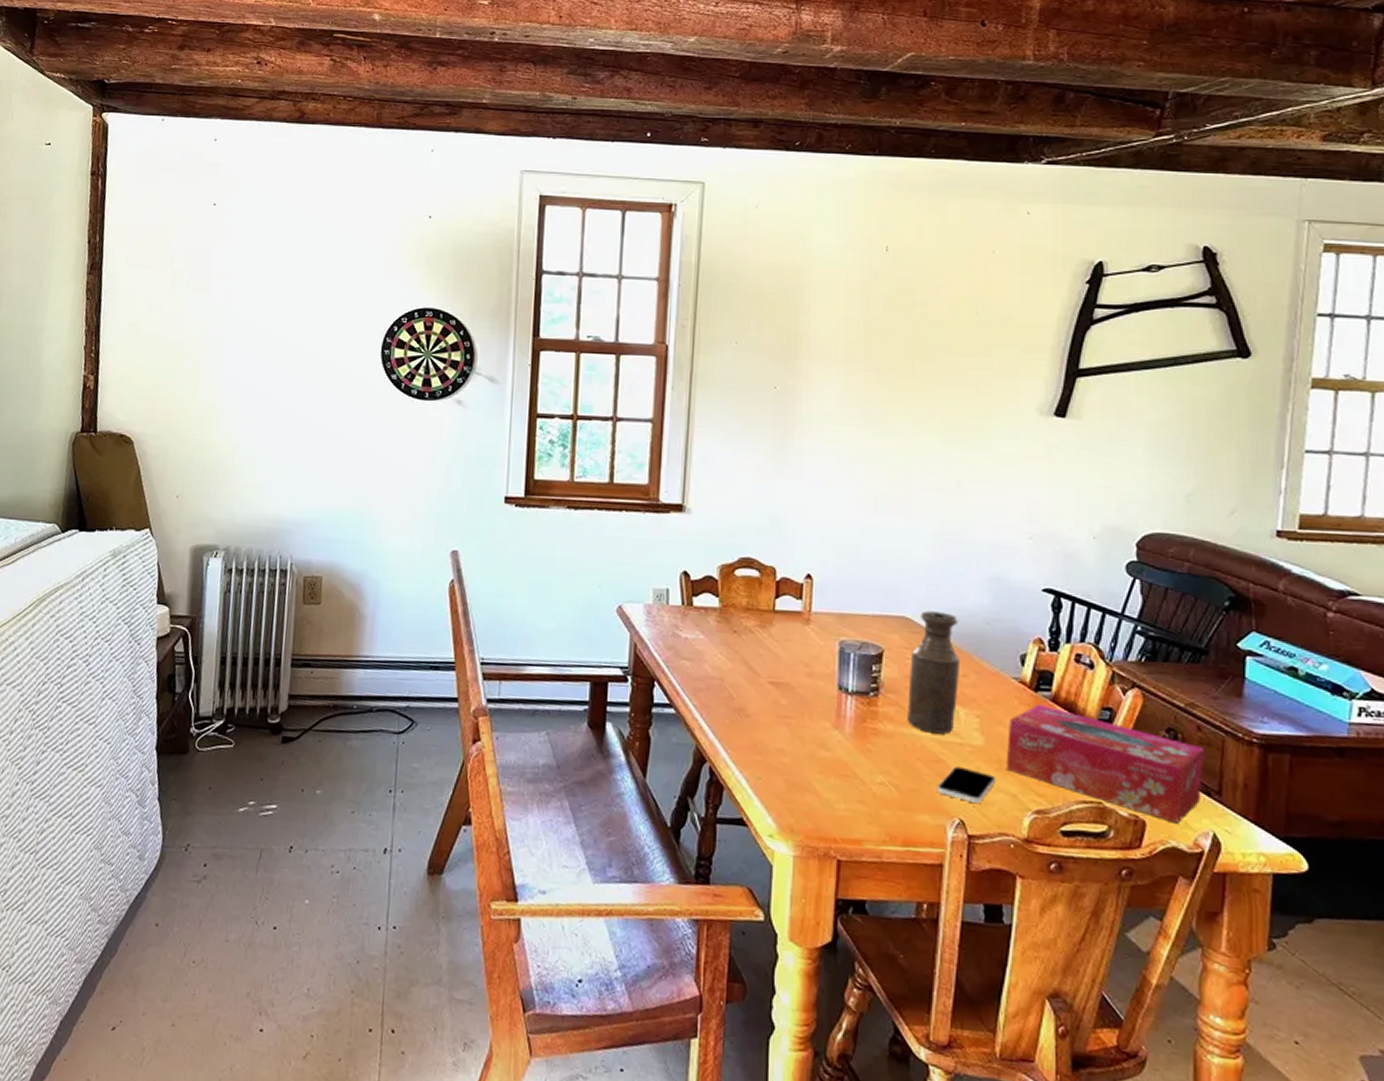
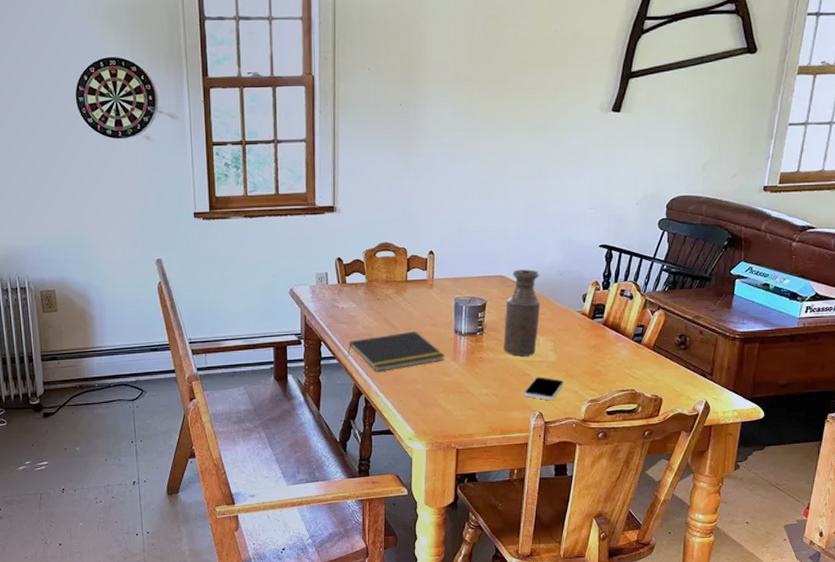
notepad: none [689,680,825,733] -> present [347,331,446,372]
tissue box: present [1006,705,1204,824] -> none [571,328,703,397]

